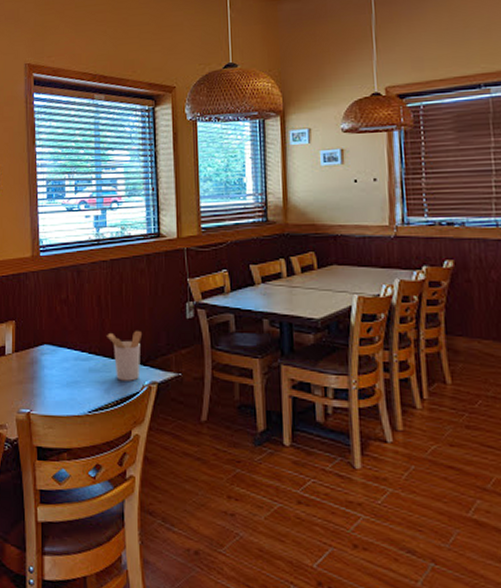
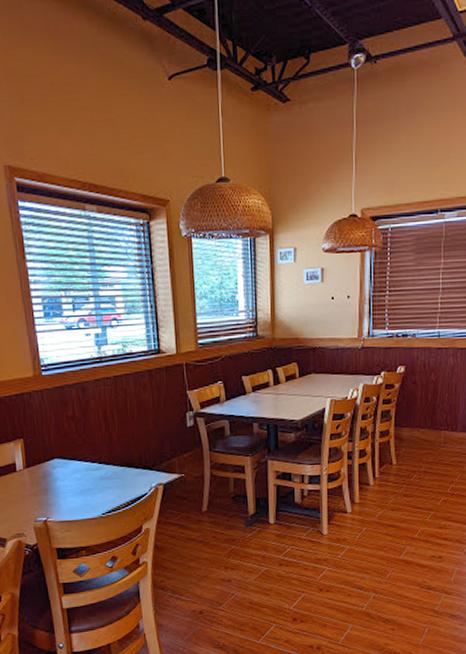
utensil holder: present [105,331,143,381] -> none [113,441,148,485]

